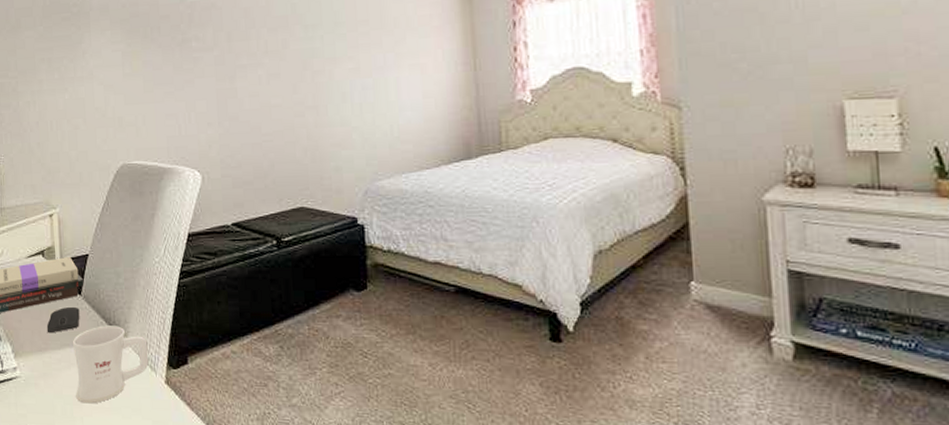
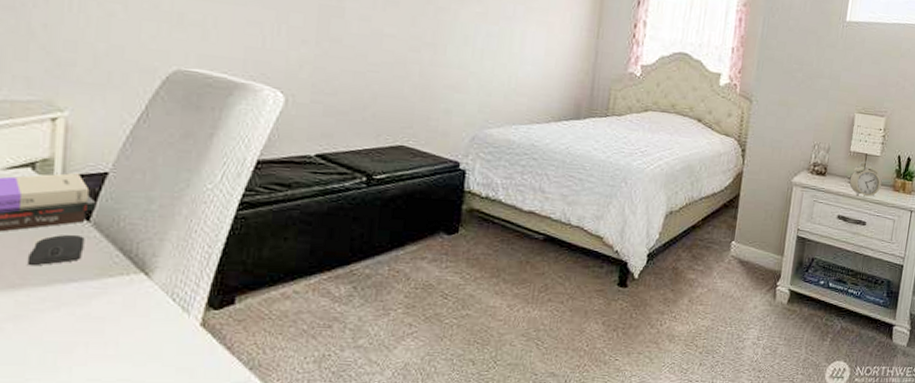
mug: present [72,325,149,404] -> none [64,259,182,351]
alarm clock: none [856,161,914,209] -> present [849,161,882,197]

